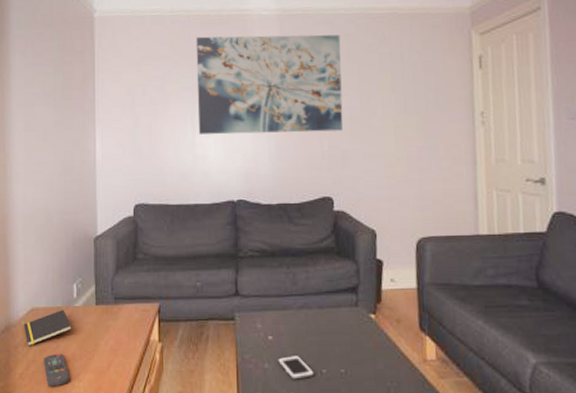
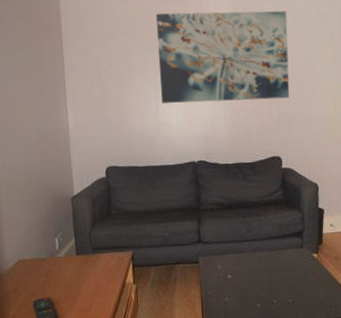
notepad: present [23,309,73,347] -> none [12,259,57,293]
cell phone: present [278,356,314,380] -> none [236,290,267,310]

